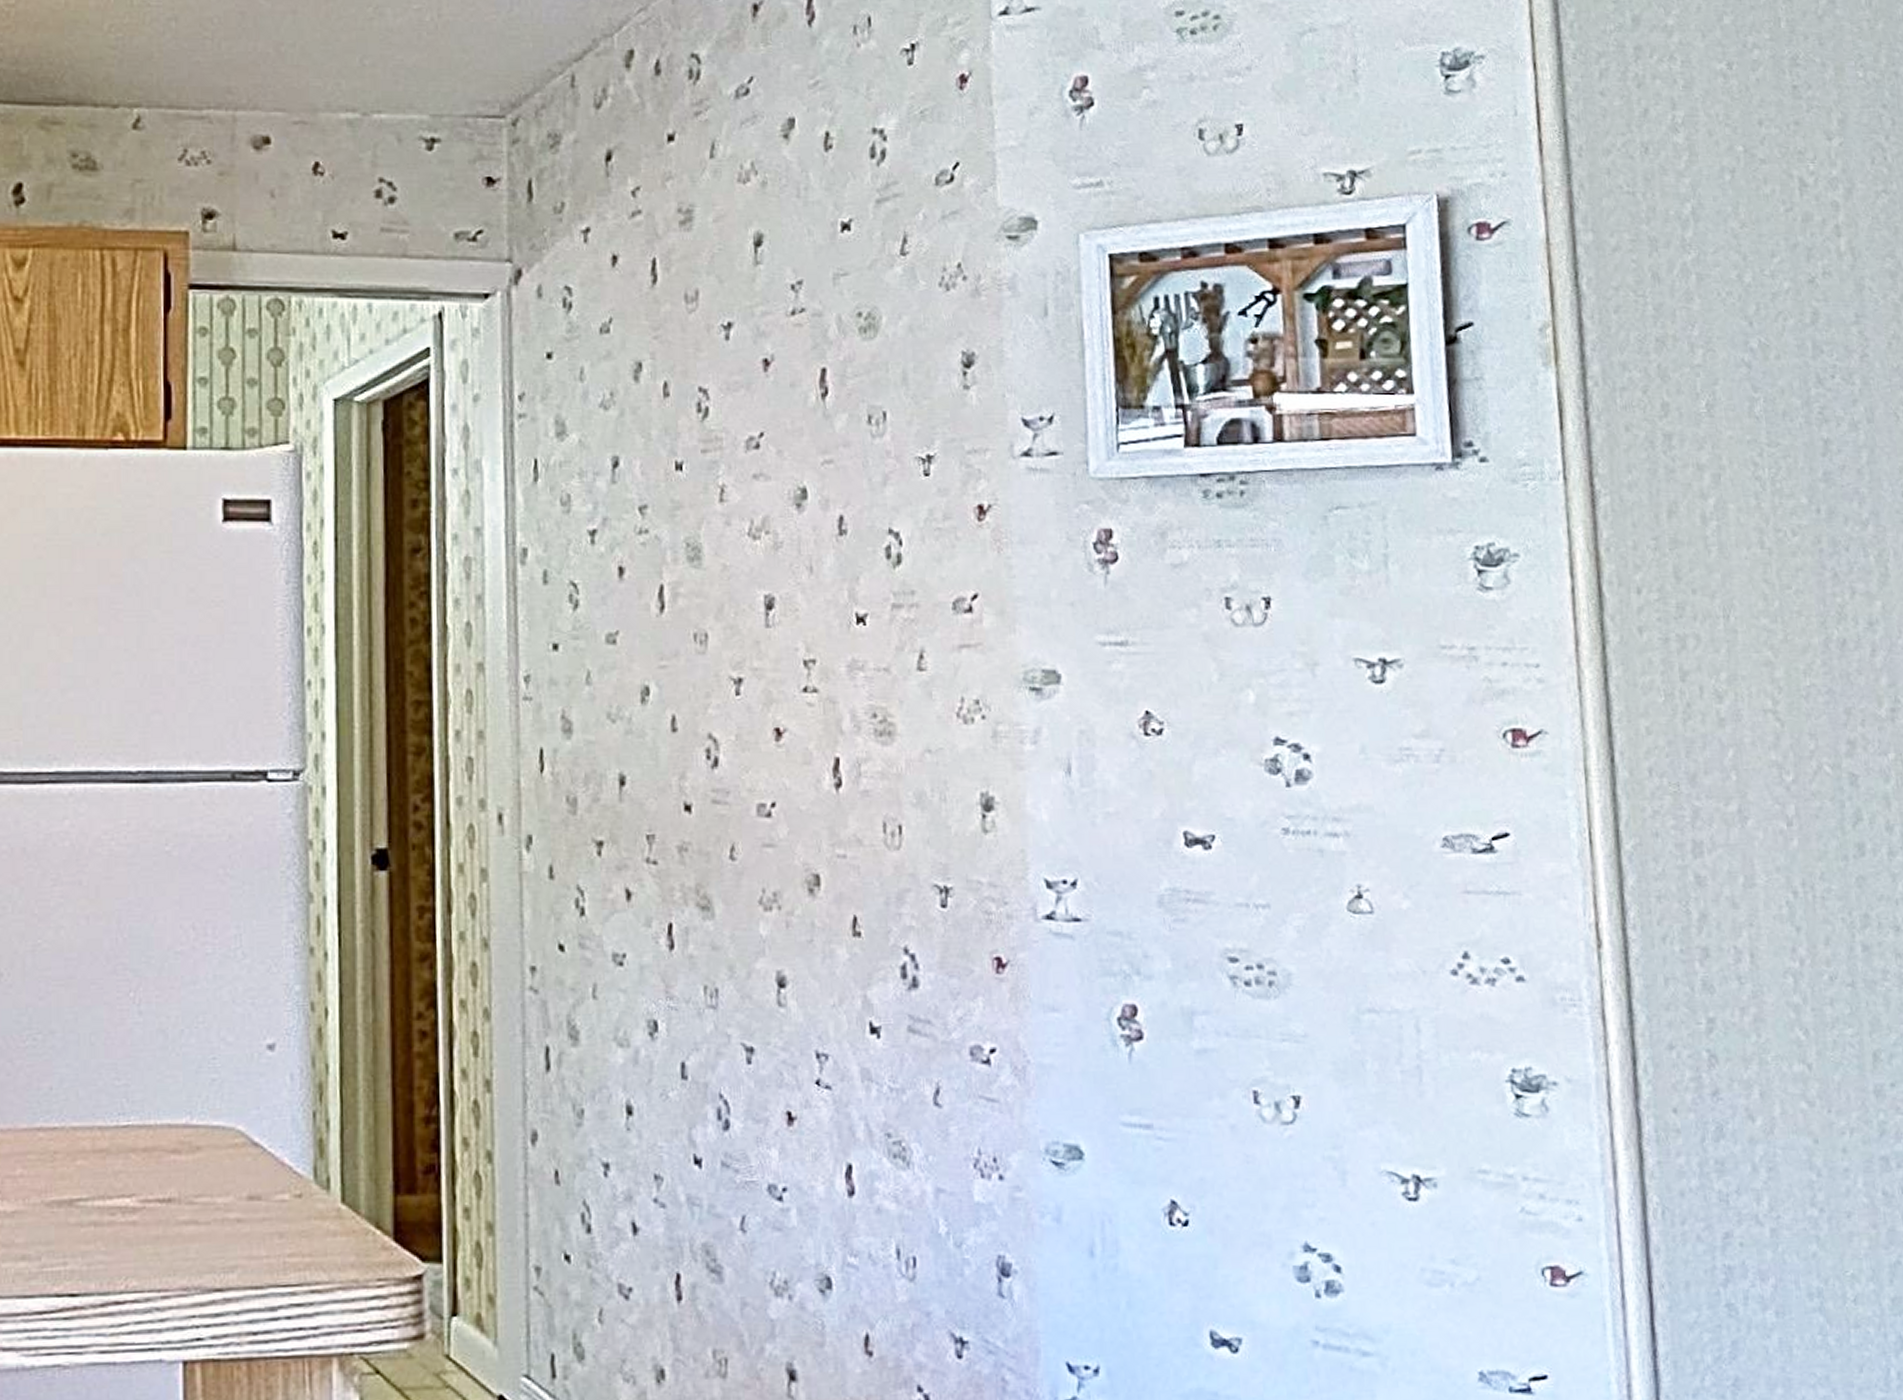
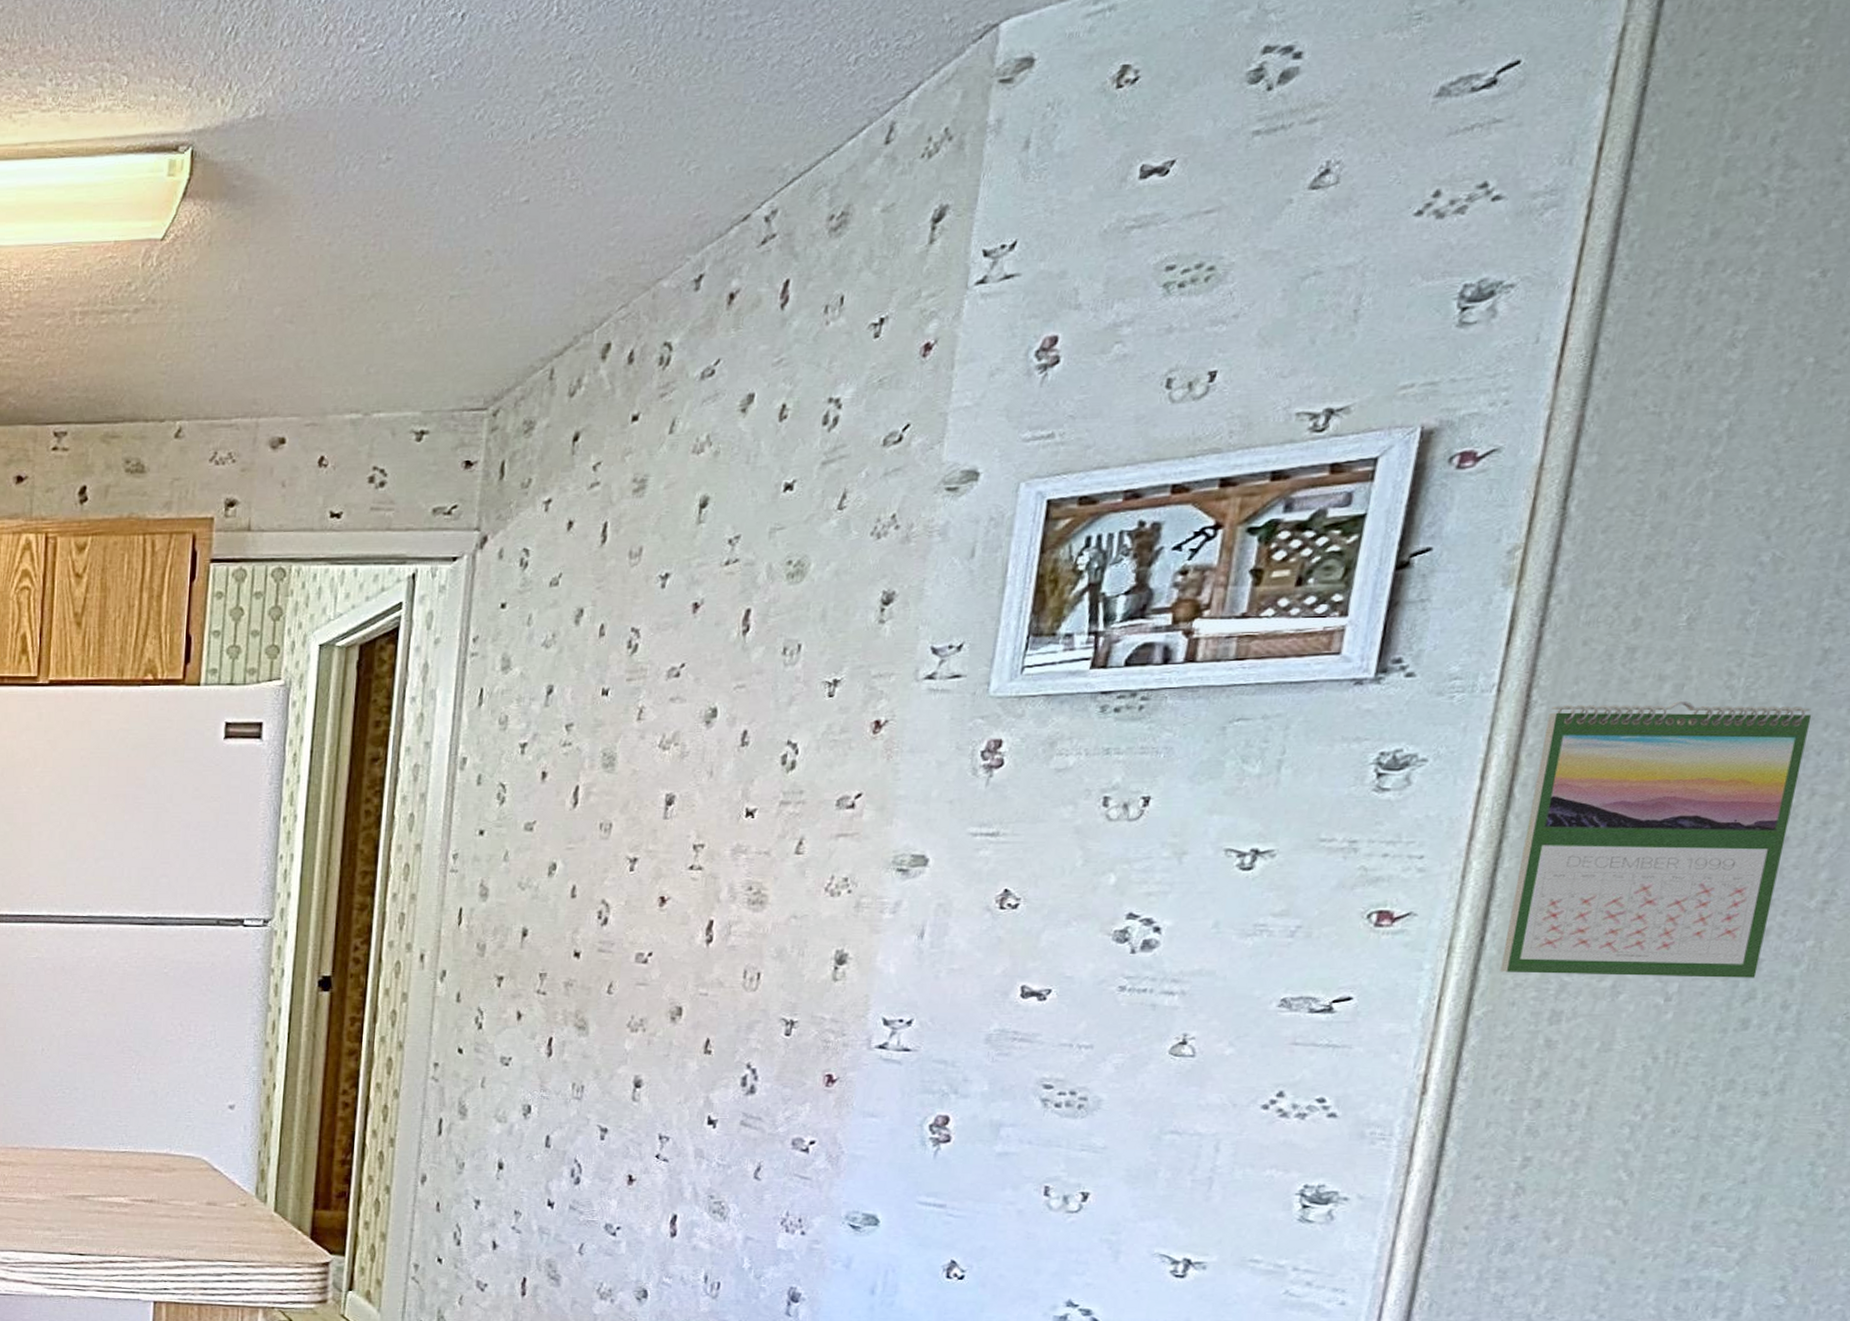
calendar: none [1614,491,1857,799] -> present [1500,700,1812,978]

